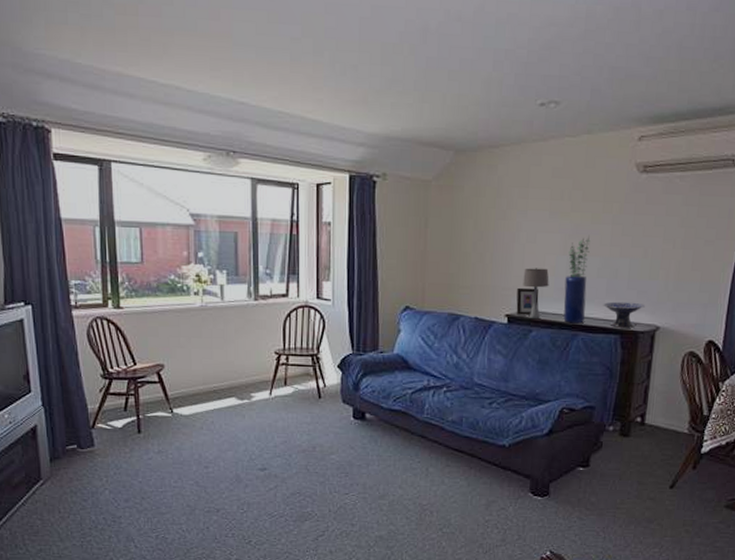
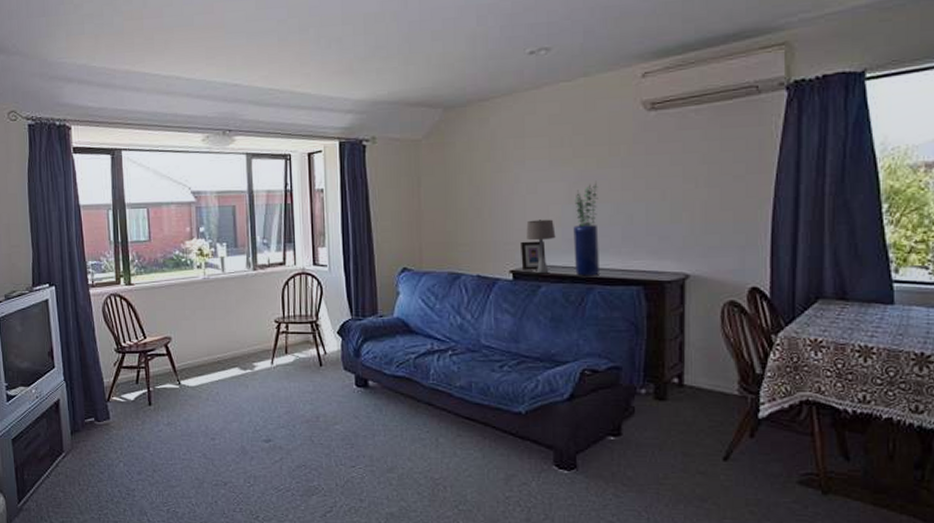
decorative bowl: present [602,301,646,328] -> none [618,249,670,278]

